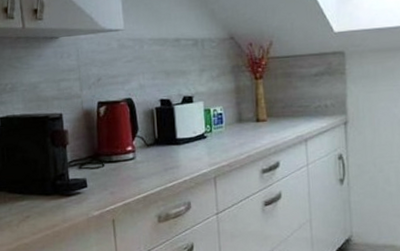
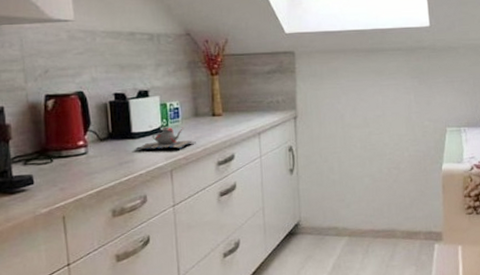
teapot: none [179,132,240,156] -> present [134,127,196,150]

